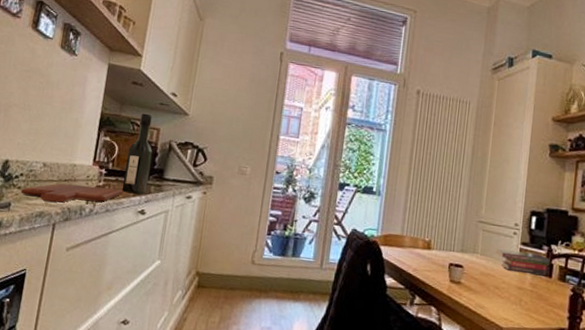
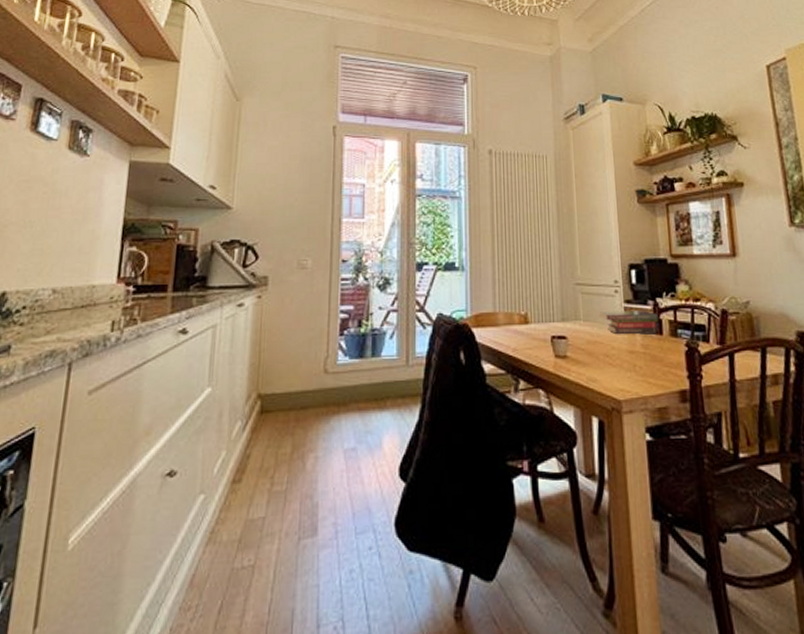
cutting board: present [21,183,124,203] -> none [24,308,158,336]
bottle: present [121,113,153,194] -> none [155,213,192,311]

